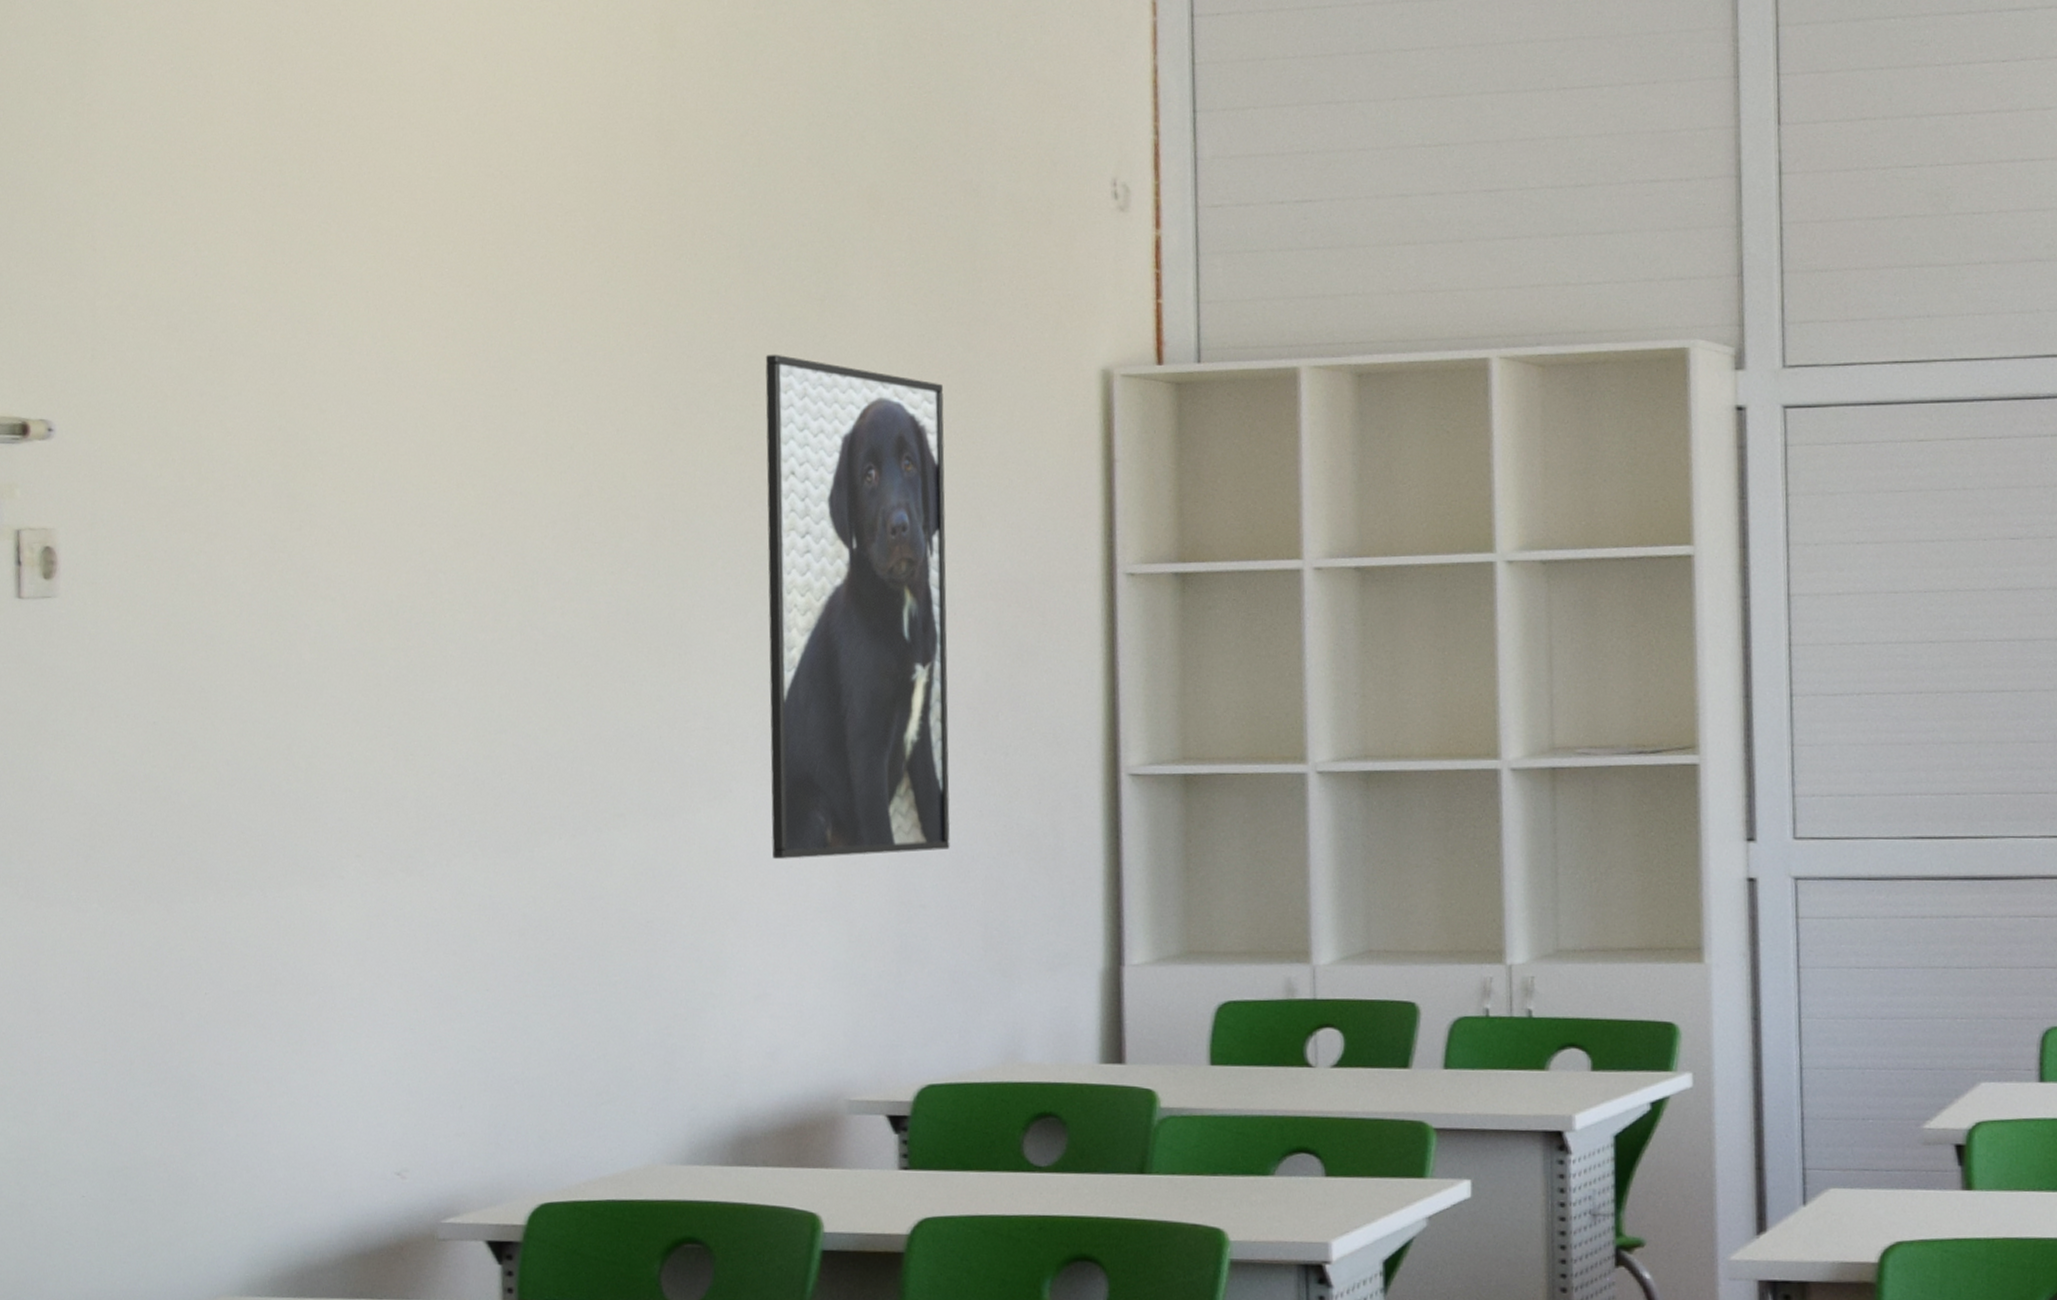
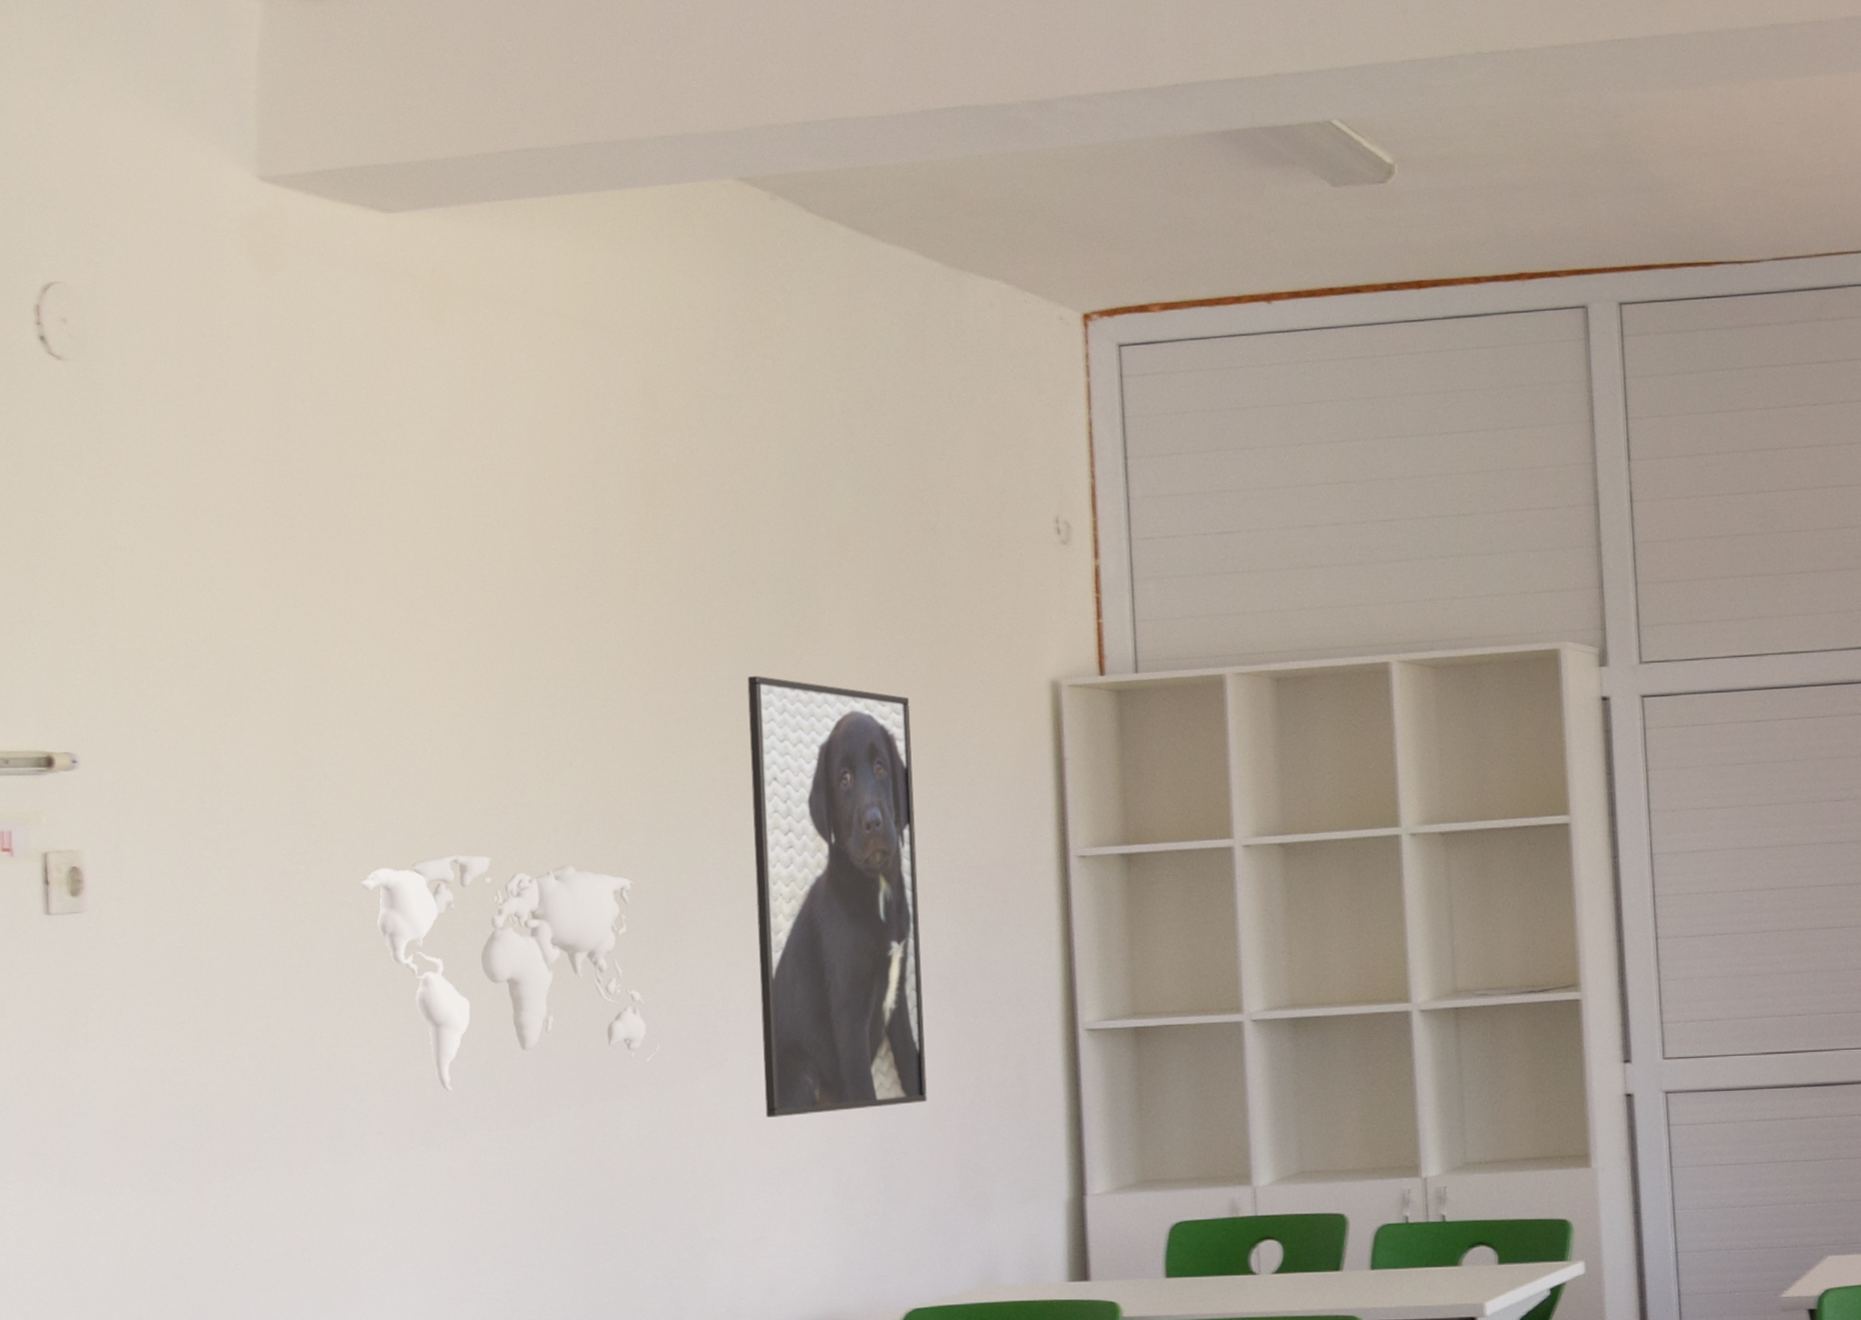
world map: none [344,547,659,813] -> present [360,855,660,1091]

